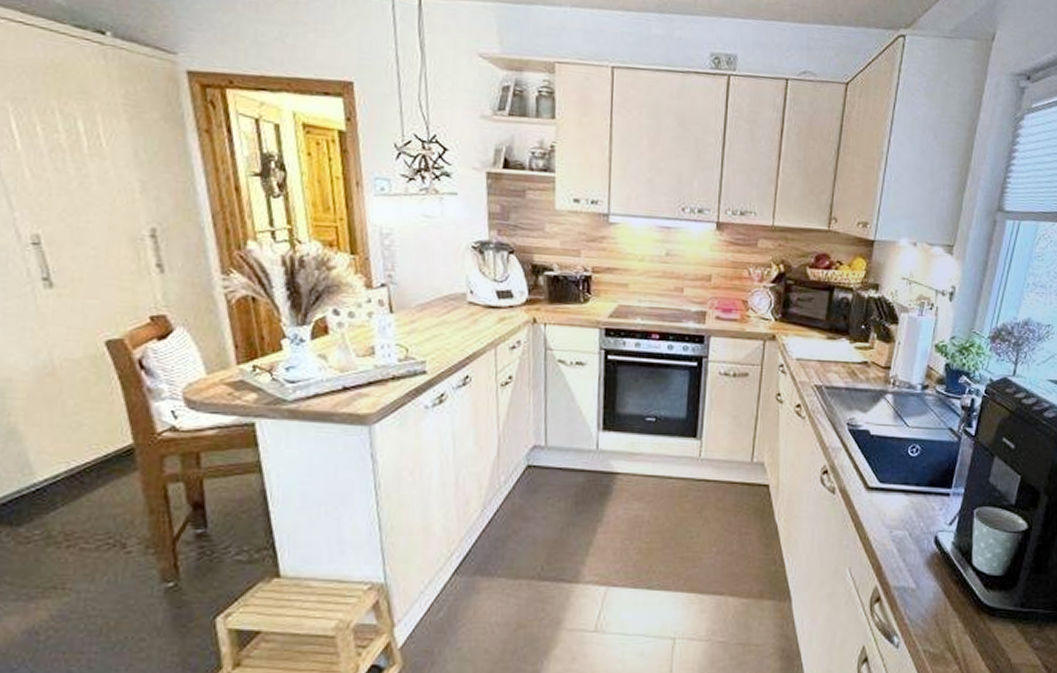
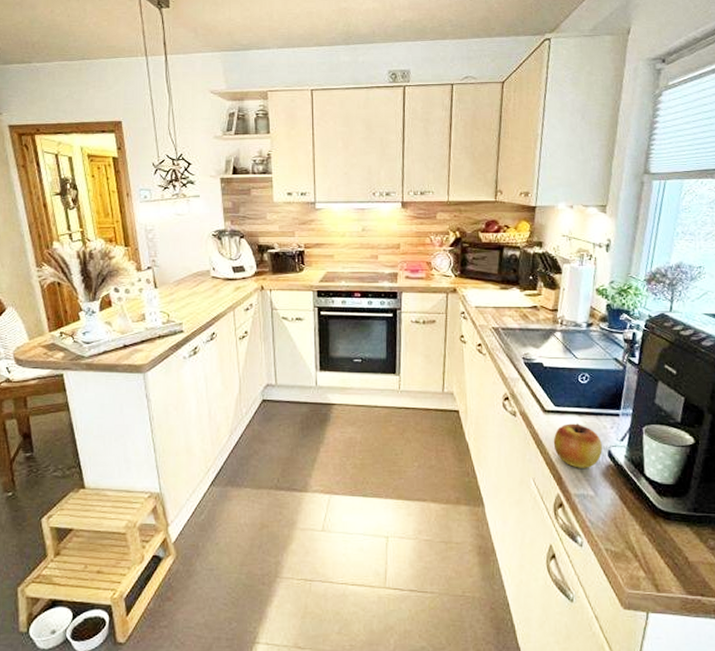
apple: none [874,503,928,556] -> present [553,423,602,468]

